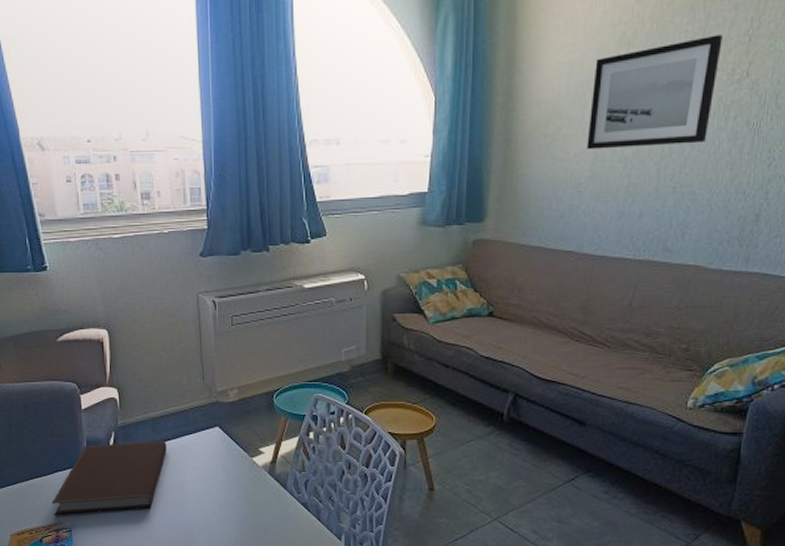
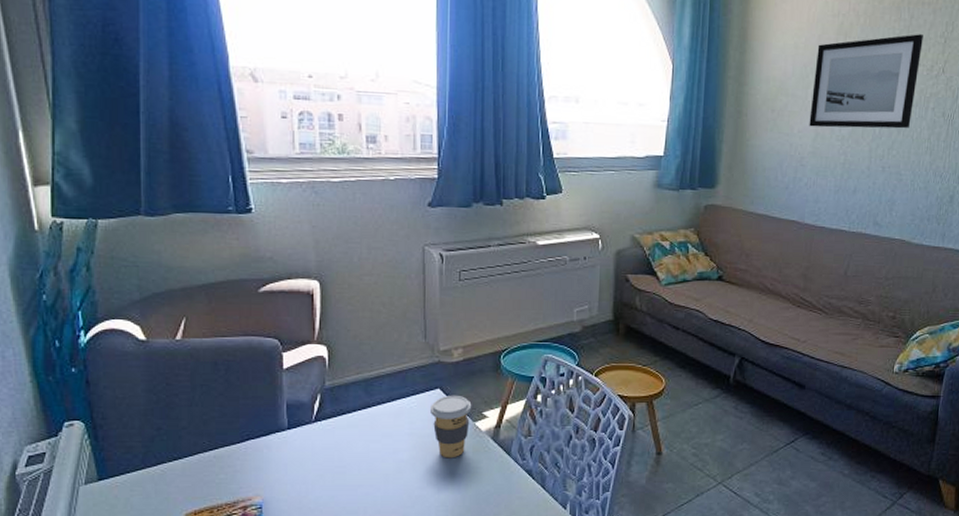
notebook: present [52,440,167,516] -> none [240,404,380,491]
coffee cup: none [210,432,249,491] -> present [429,395,472,458]

